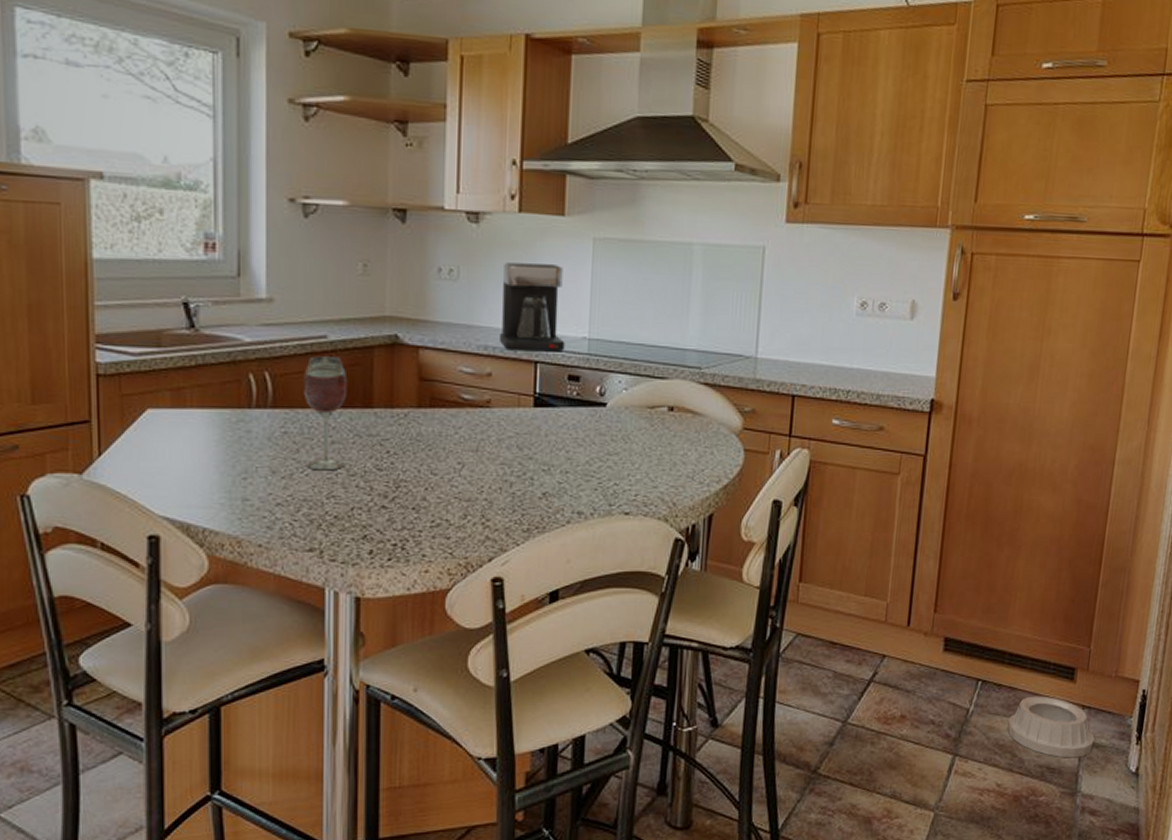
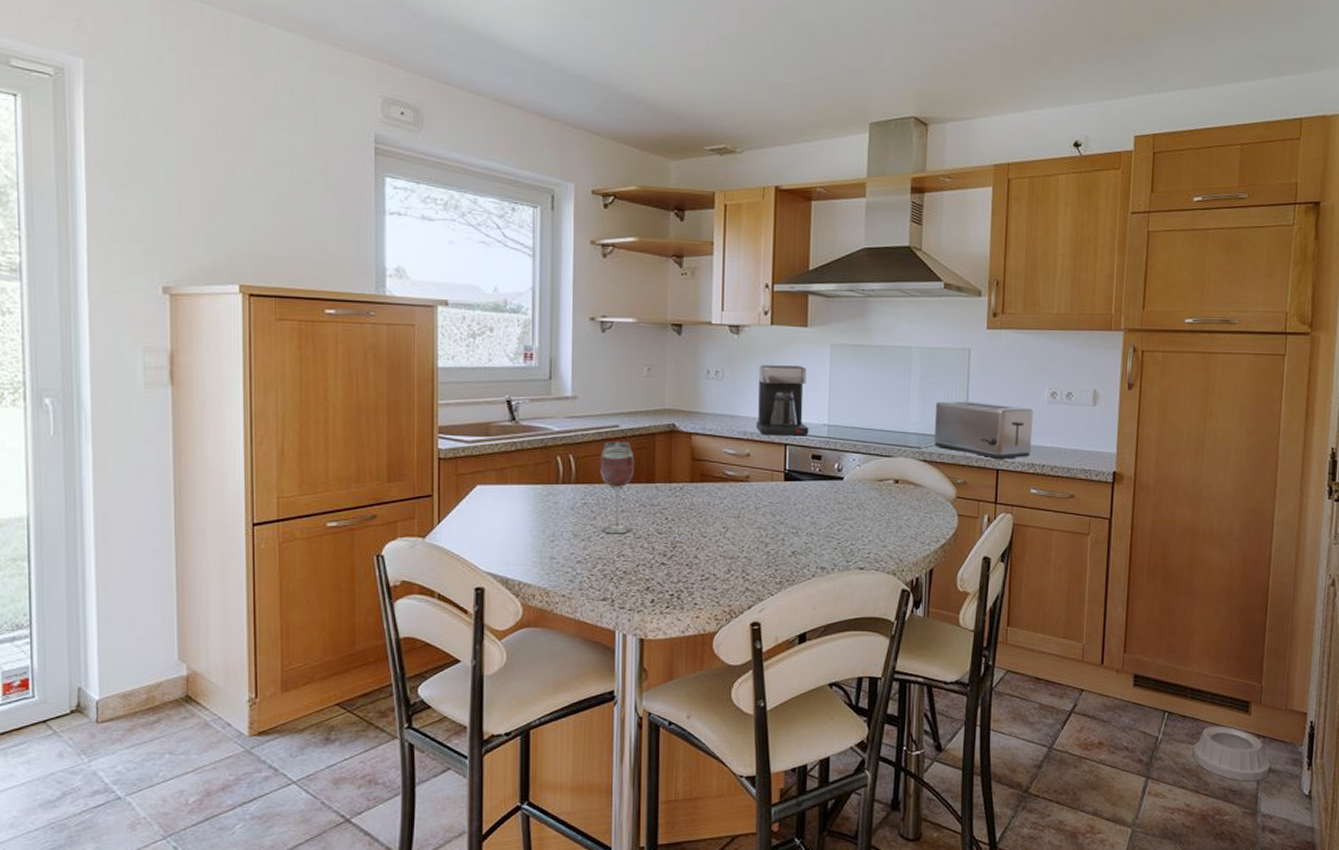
toaster: none [717,310,839,383] -> present [933,400,1034,459]

